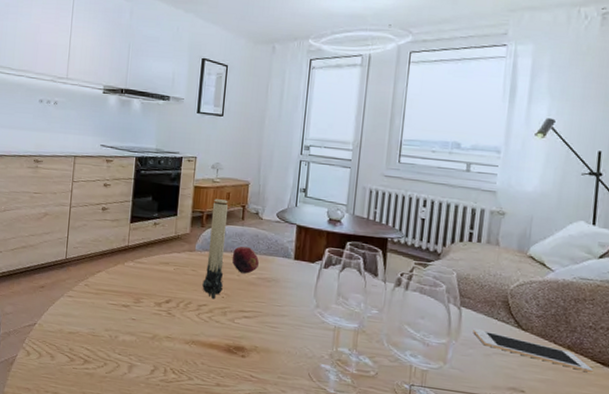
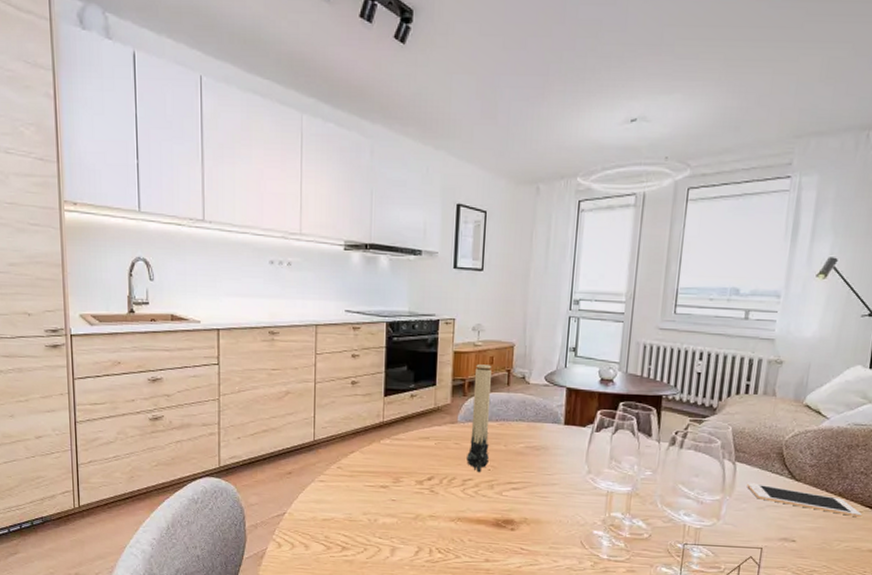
fruit: present [232,246,260,274] -> none [497,414,528,443]

